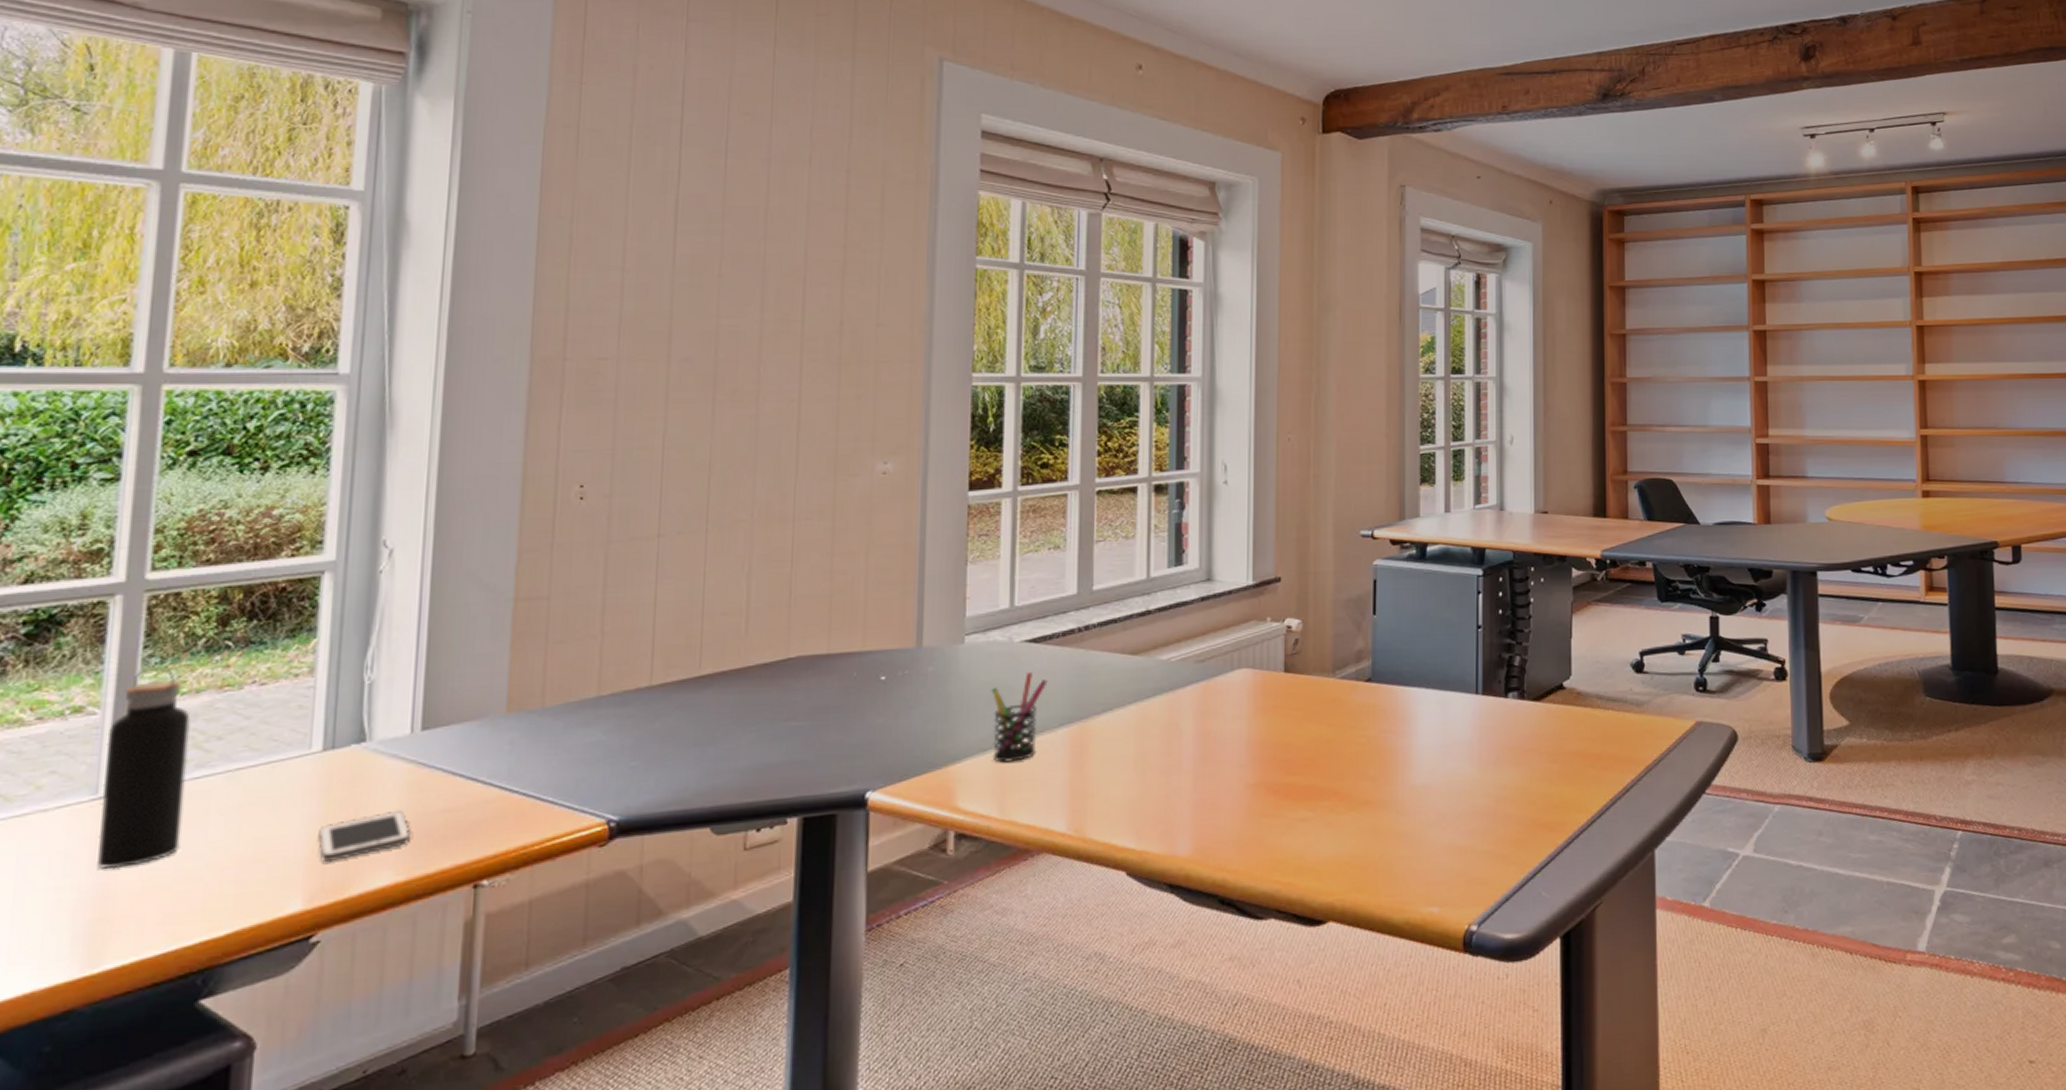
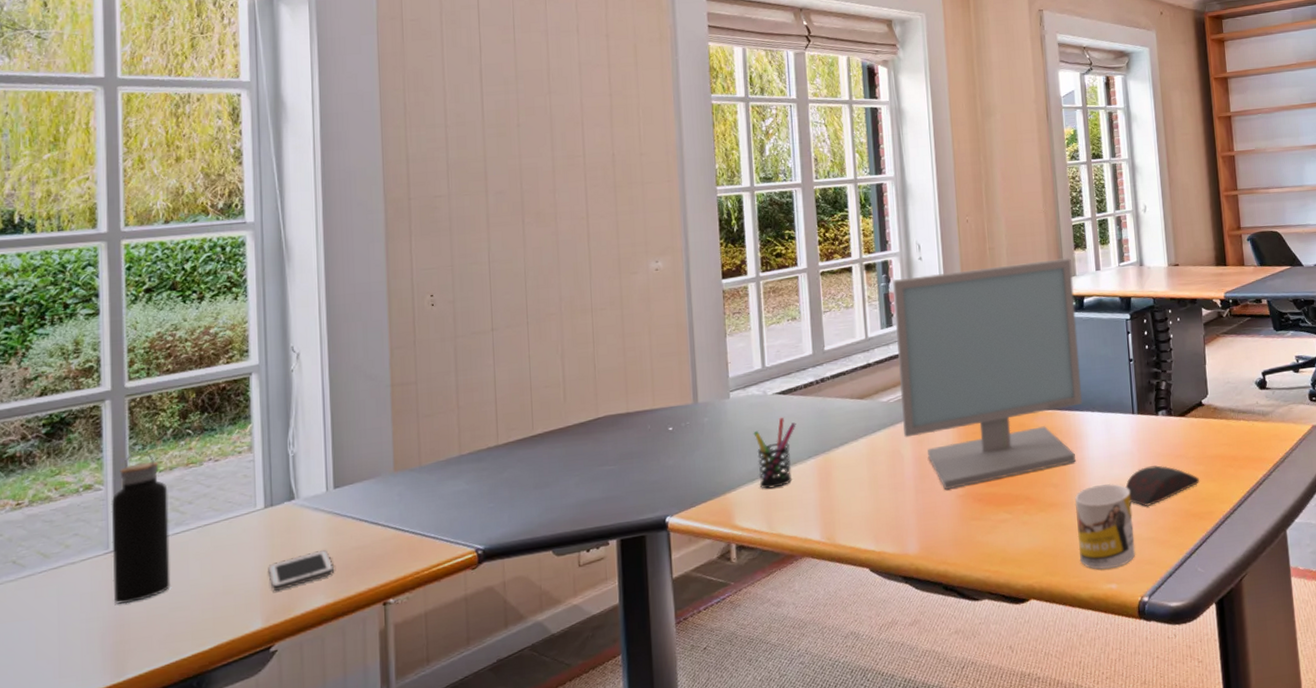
computer monitor: none [1184,494,1415,777] -> present [893,258,1083,490]
mug: none [1394,779,1466,888] -> present [1074,483,1136,570]
computer mouse: none [1460,760,1553,812] -> present [1125,465,1200,507]

